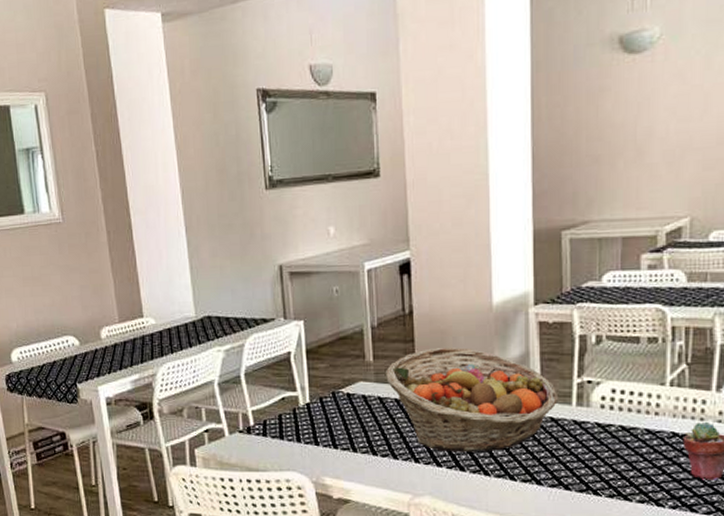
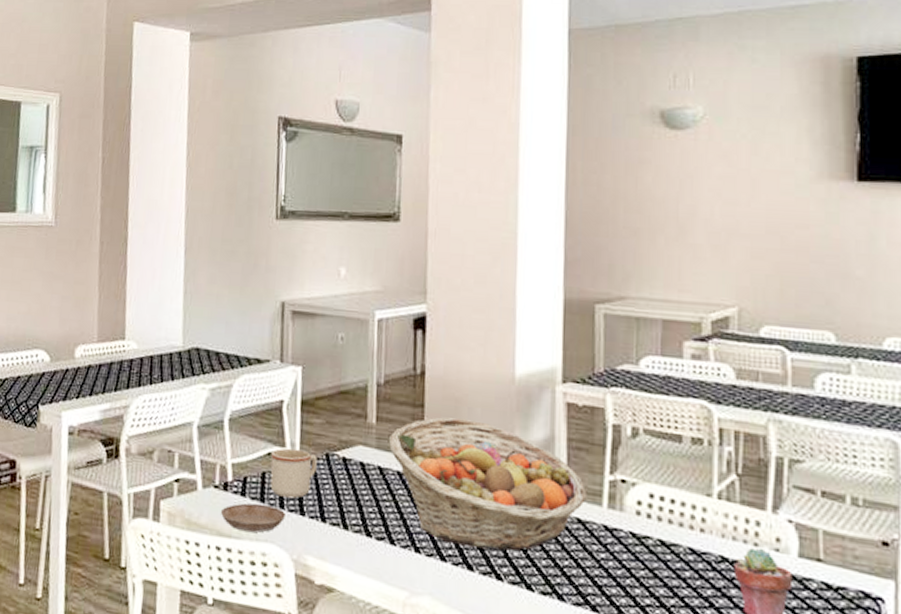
saucer: none [248,440,303,465] -> present [221,503,285,533]
mug: none [285,391,325,433] -> present [270,448,317,499]

